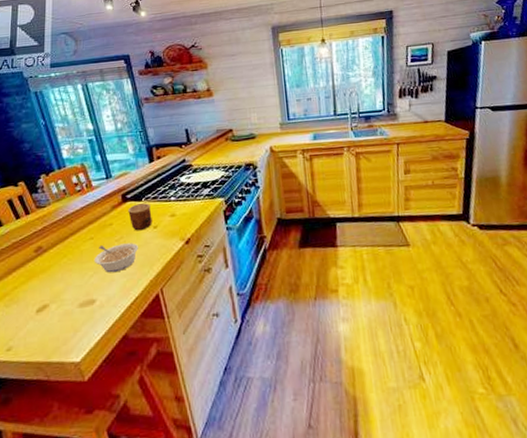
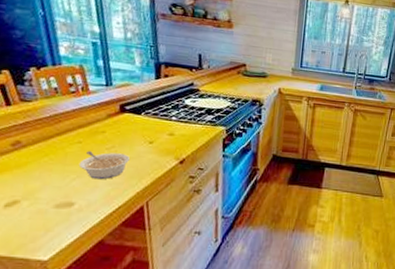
cup: present [128,203,152,231] -> none [124,117,150,144]

